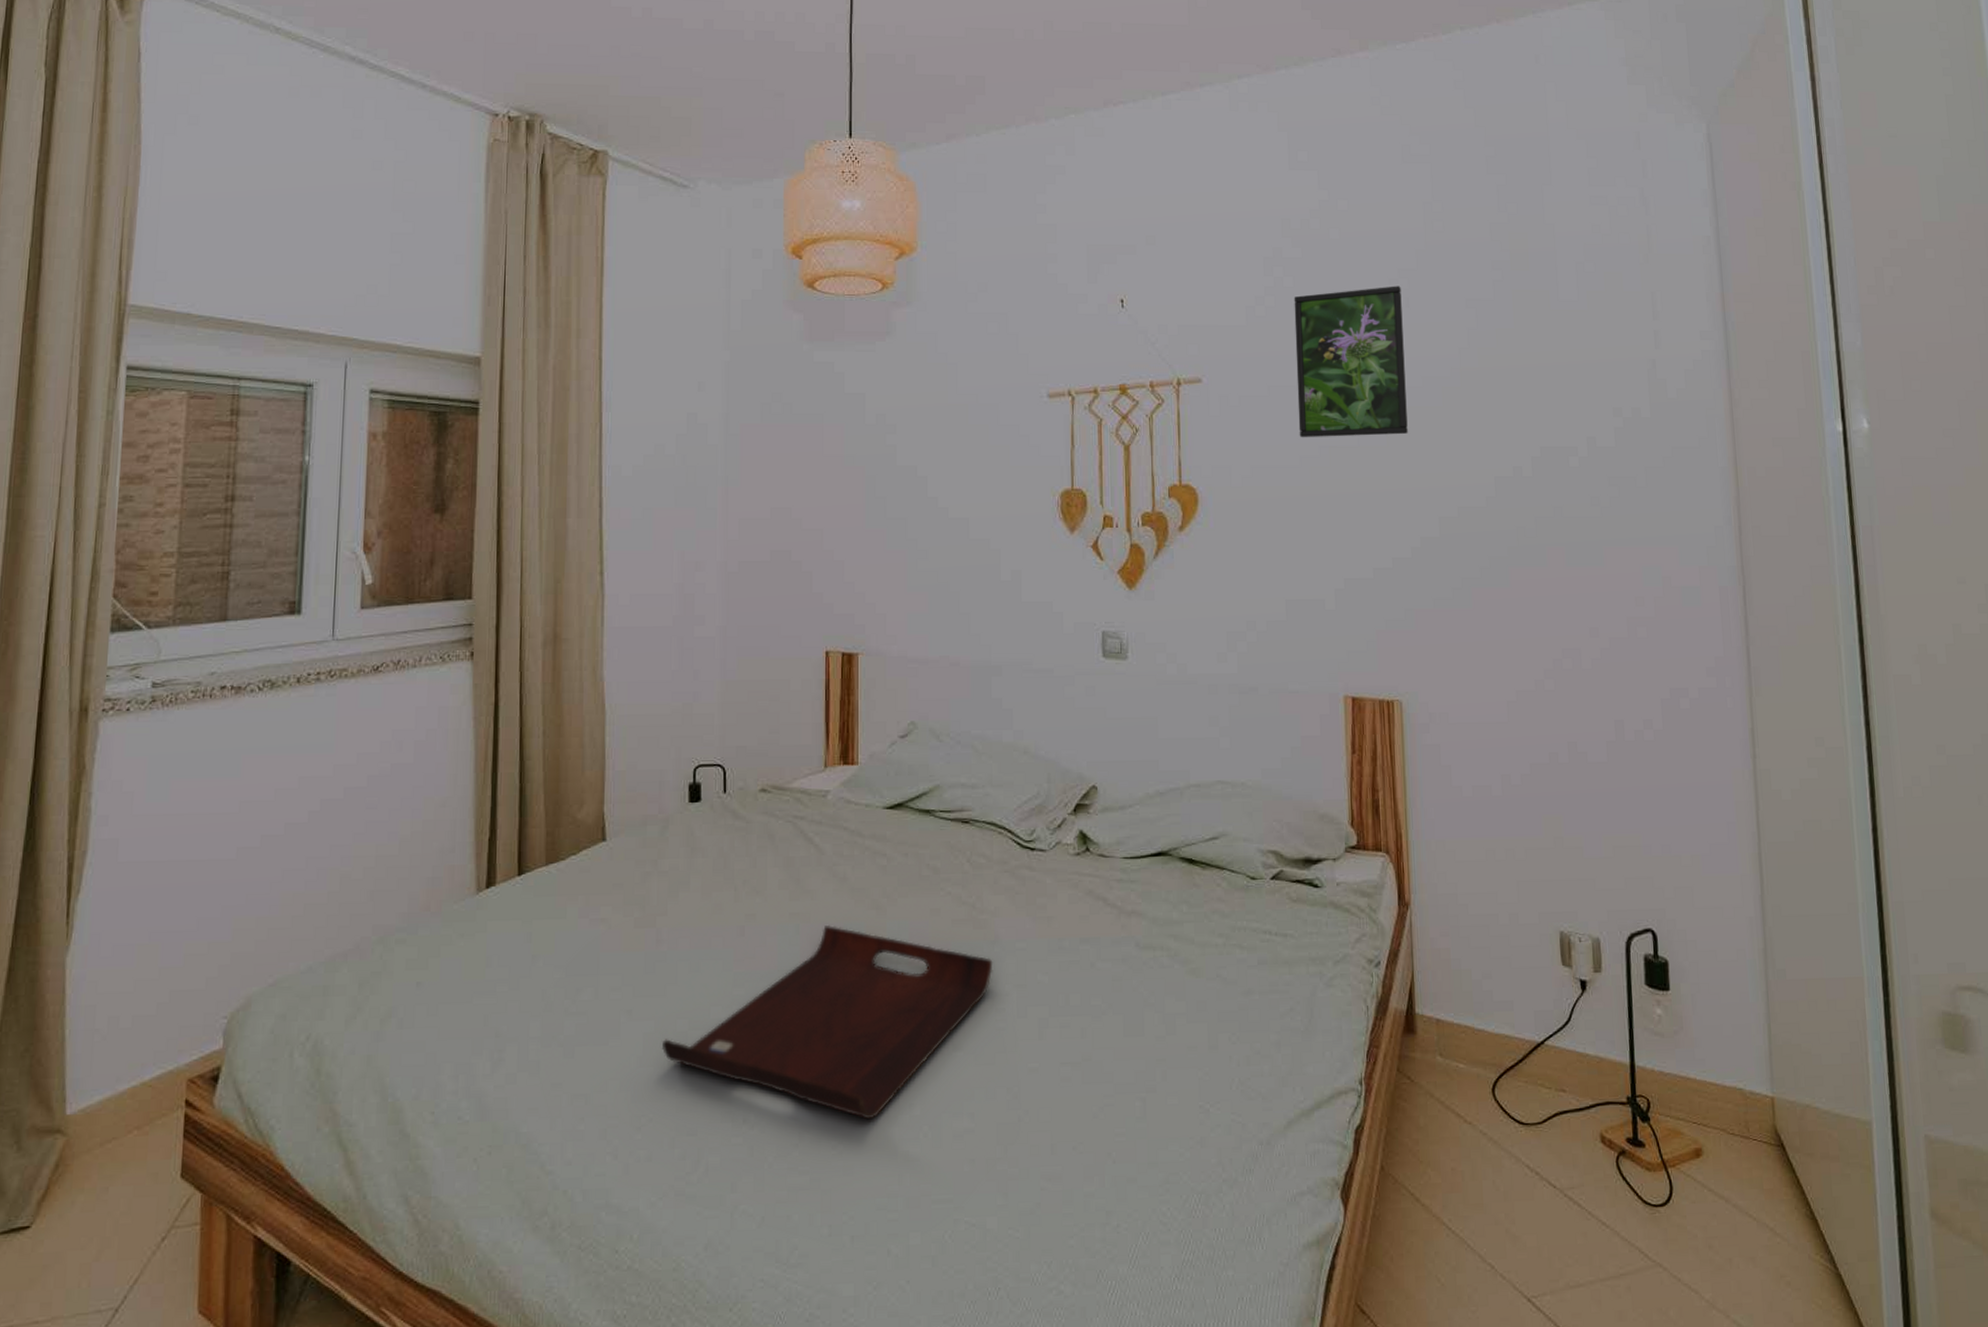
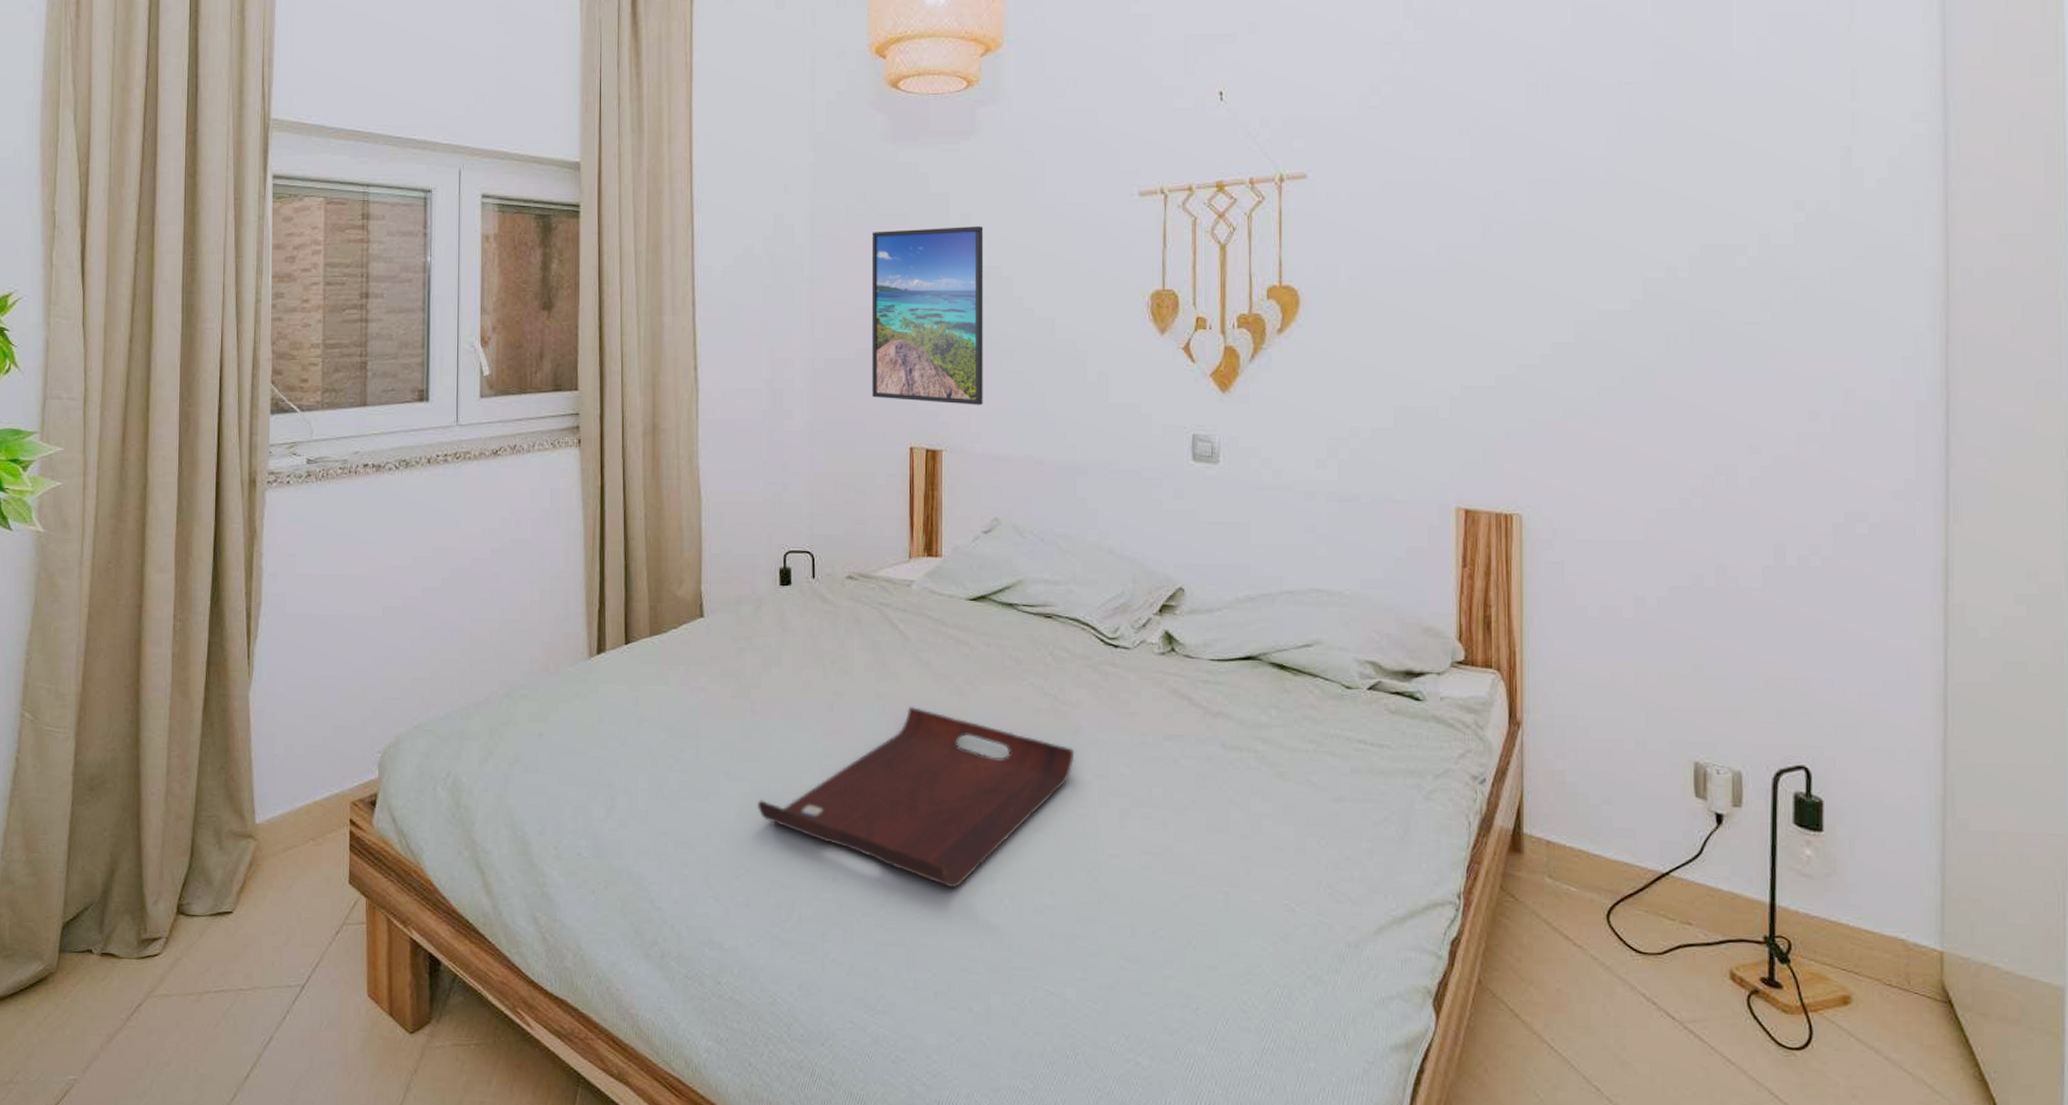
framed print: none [787,426,899,607] -> present [871,227,984,405]
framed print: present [1294,286,1408,438] -> none [1414,69,1542,237]

